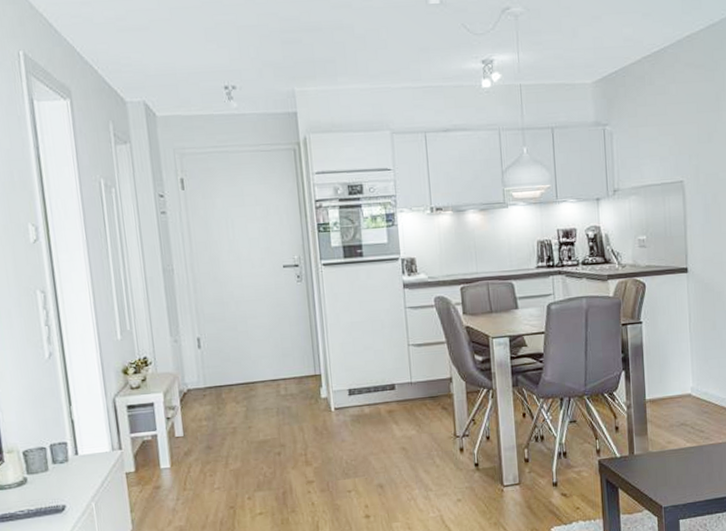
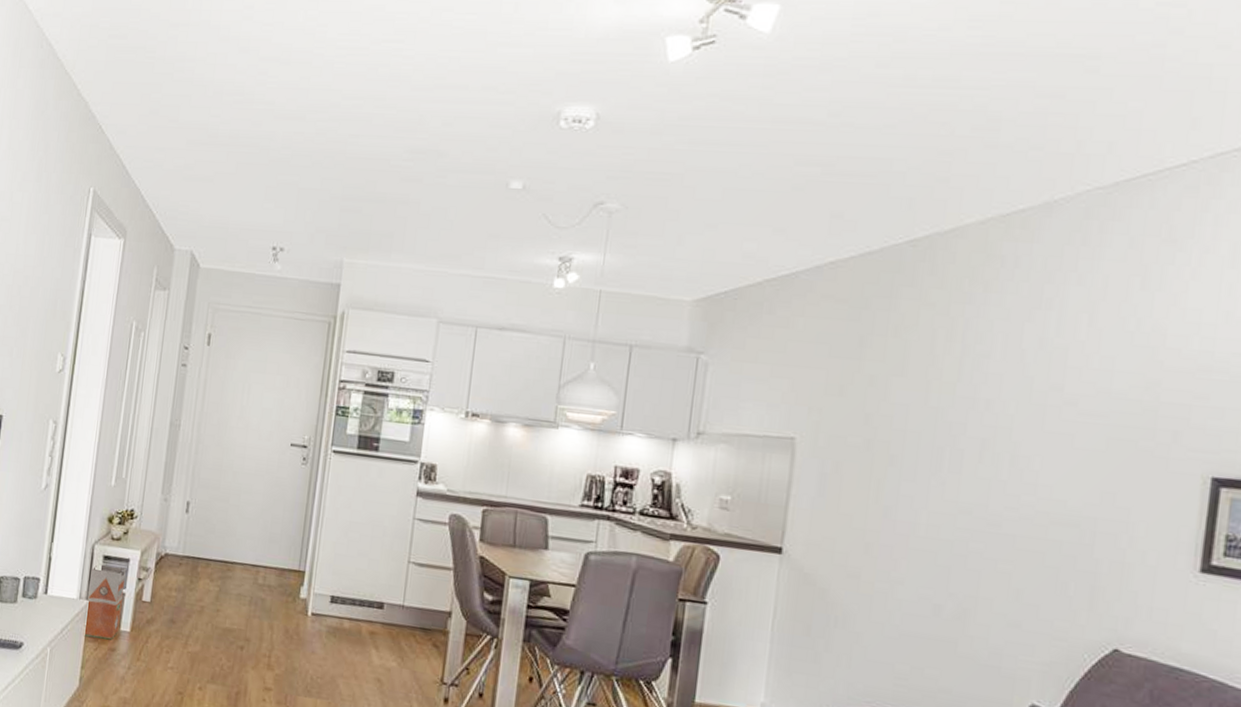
waste bin: none [117,412,159,484] -> present [82,564,128,641]

